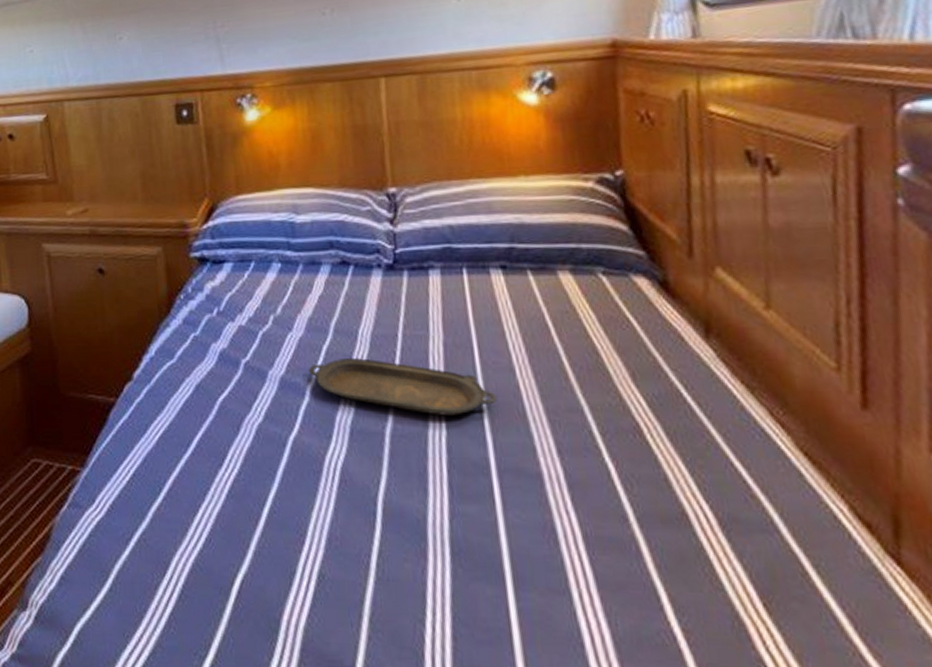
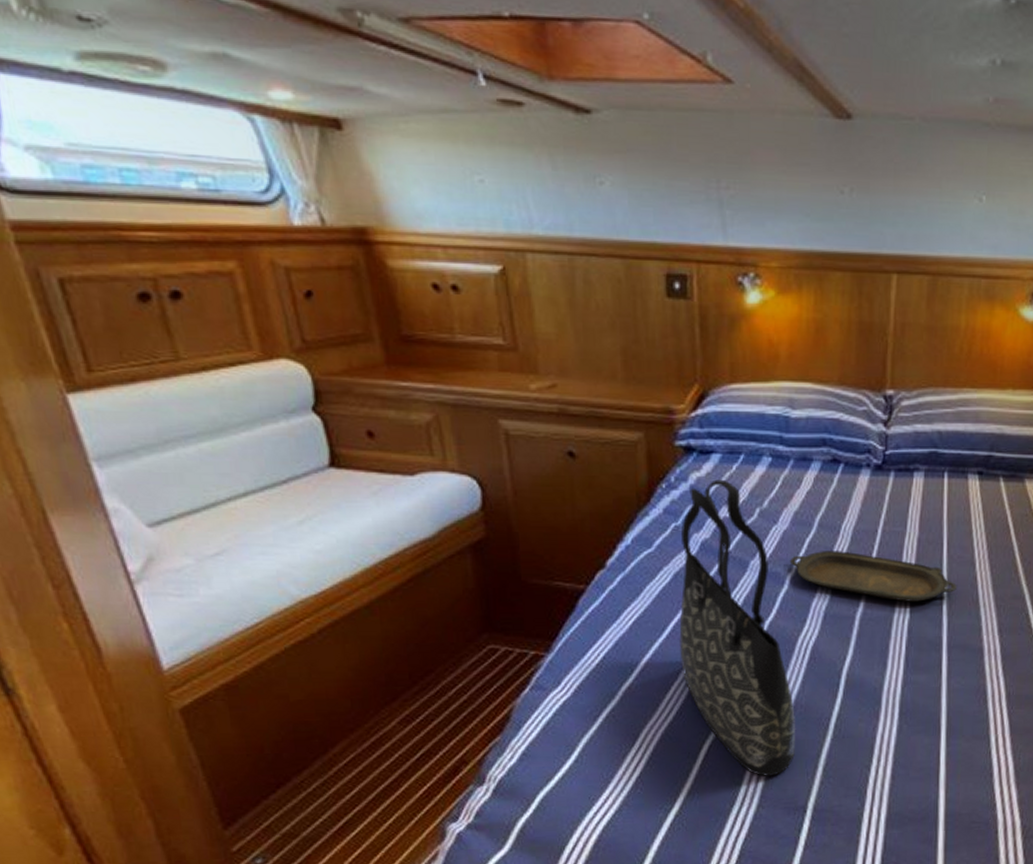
tote bag: none [200,288,335,624] -> present [679,479,796,776]

